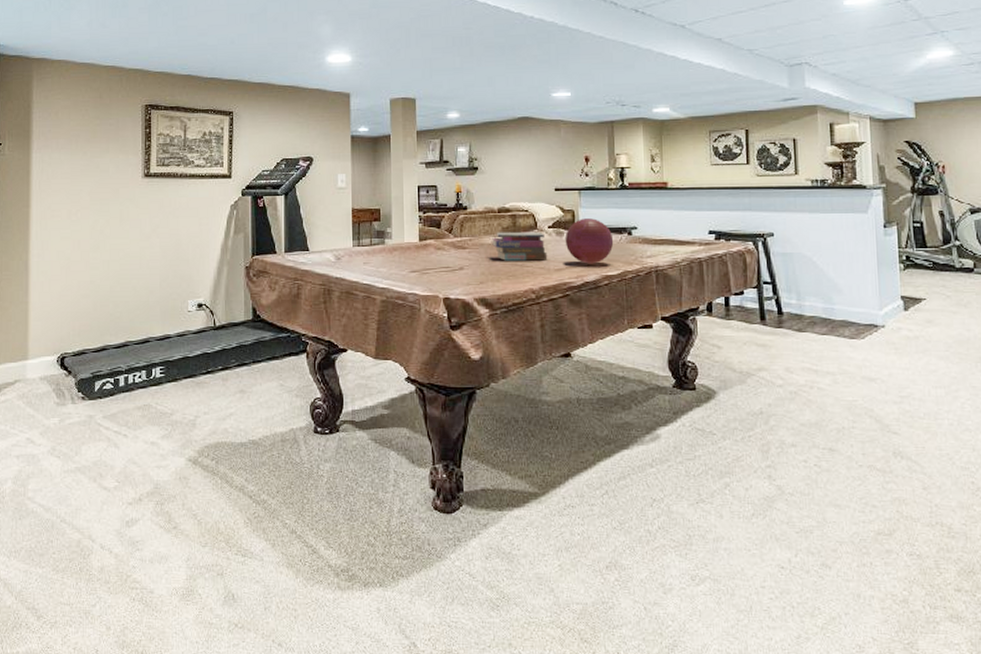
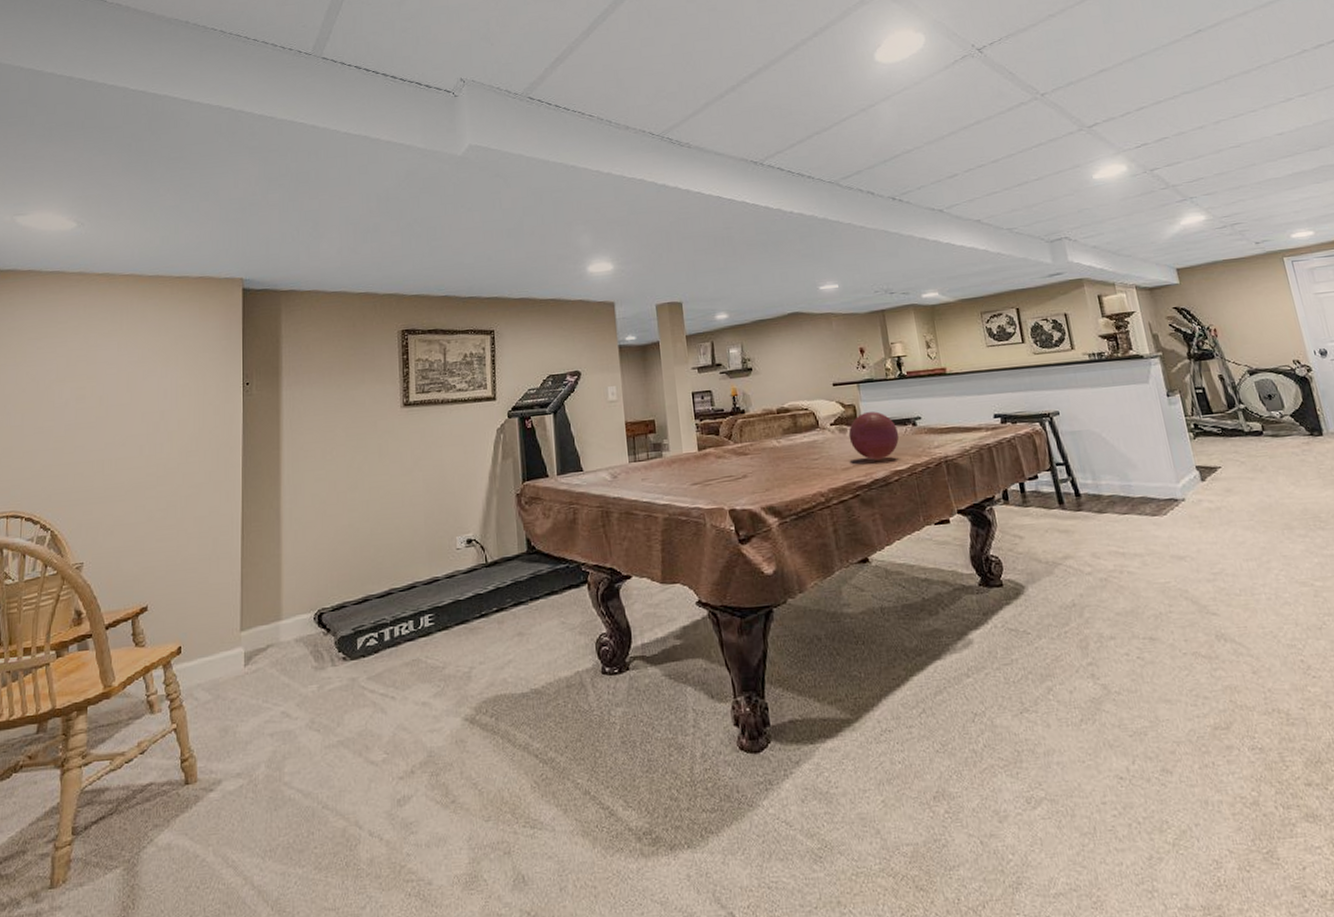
books: present [492,231,548,261] -> none [773,431,834,464]

